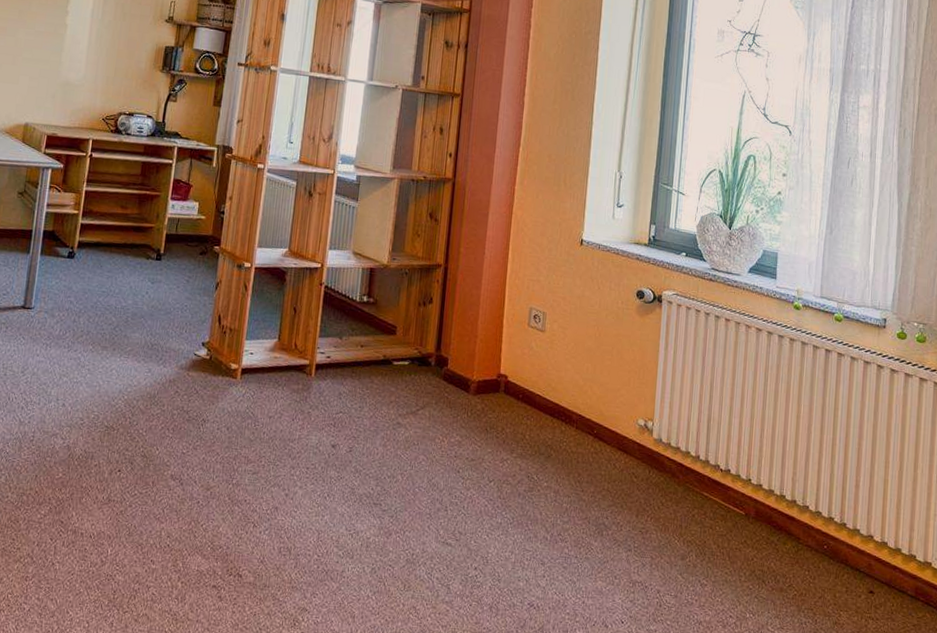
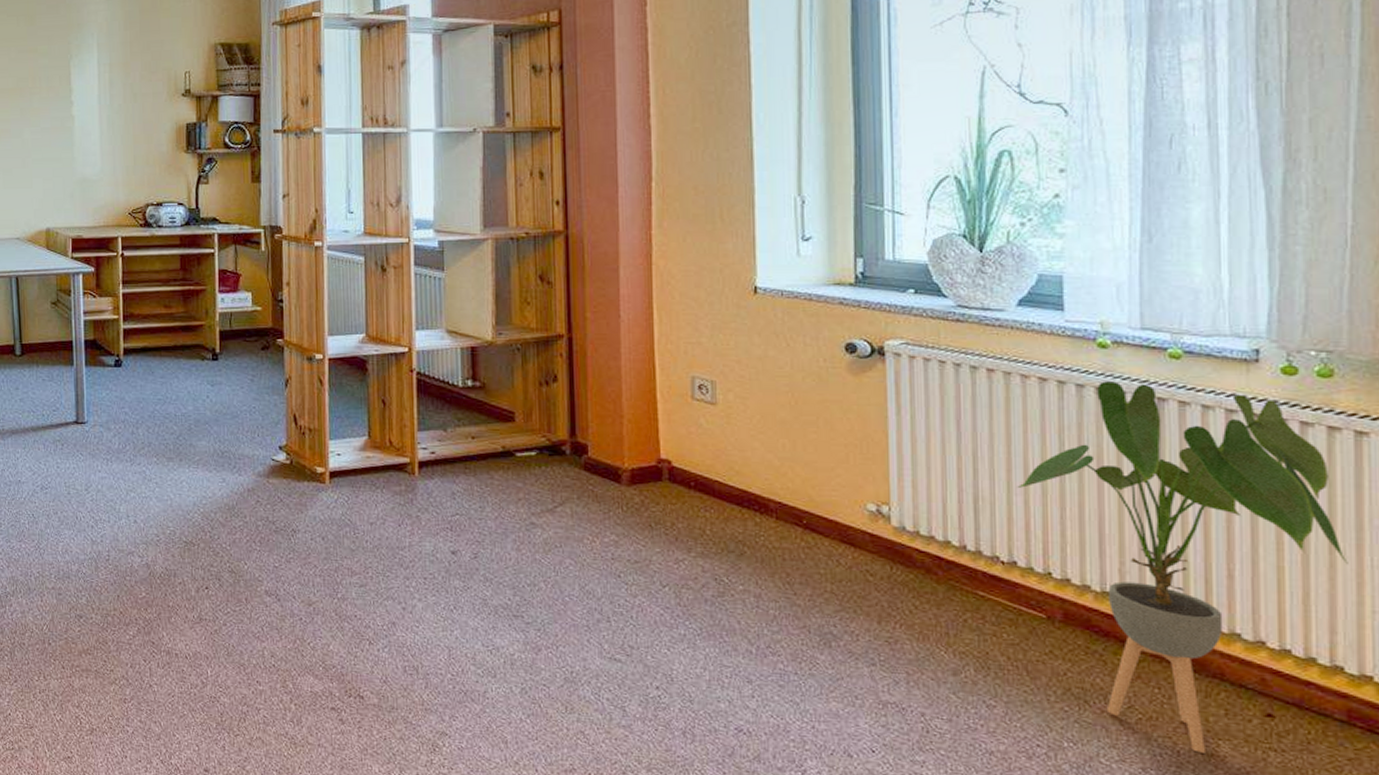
house plant: none [736,334,924,621] -> present [1017,381,1348,753]

